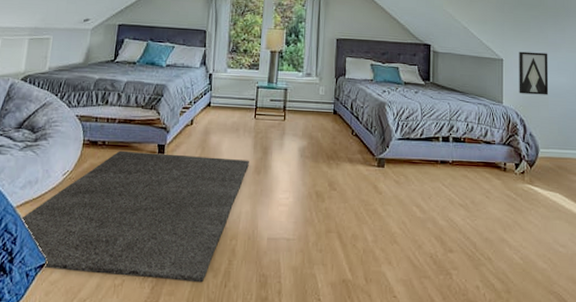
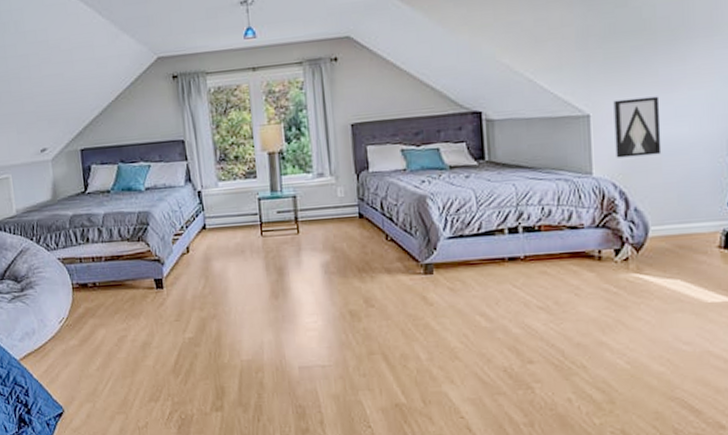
rug: present [20,150,249,283] -> none [26,284,264,419]

